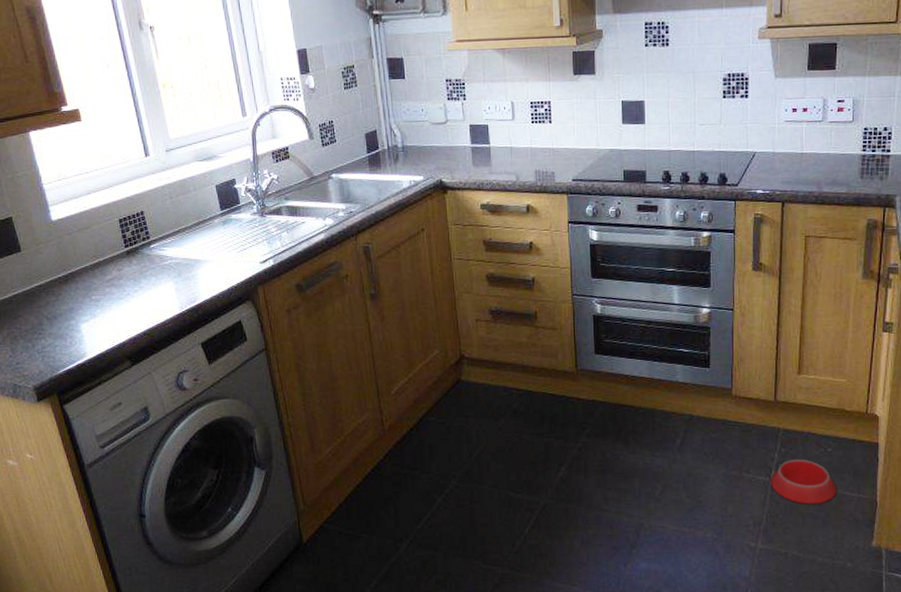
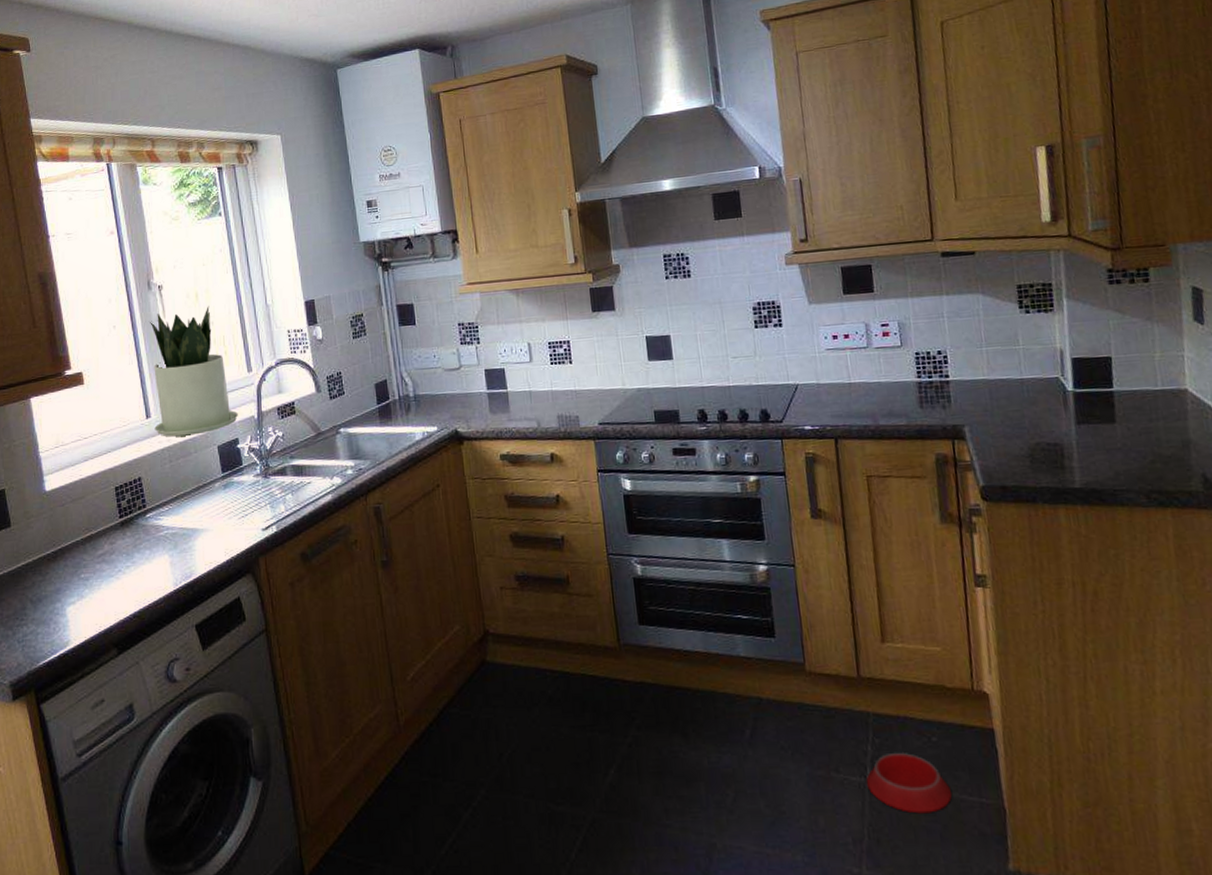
planter: none [142,50,234,175] -> present [149,306,238,437]

